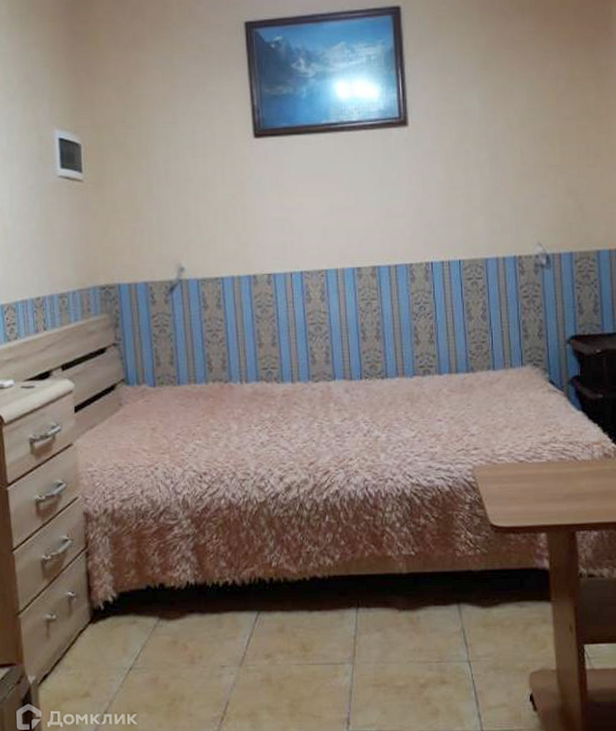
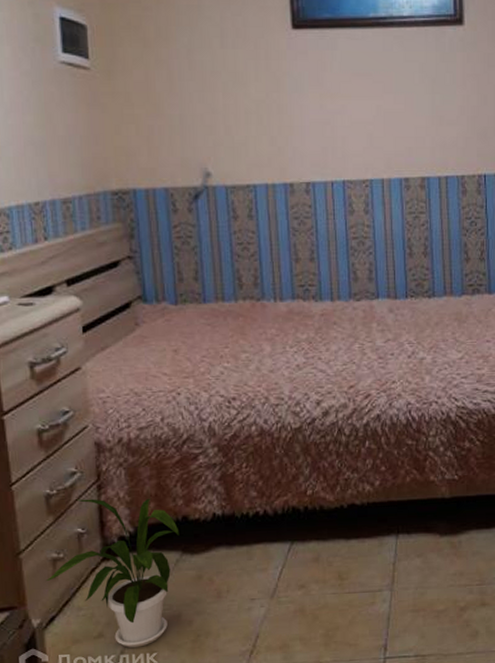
house plant: none [40,565,157,708] -> present [45,498,180,648]

